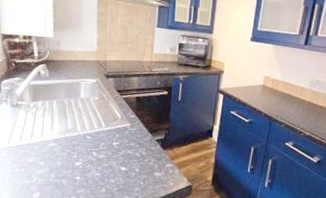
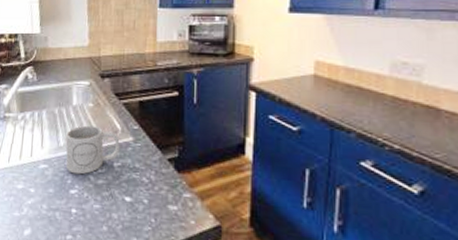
mug: none [72,113,119,151] -> present [65,125,120,175]

